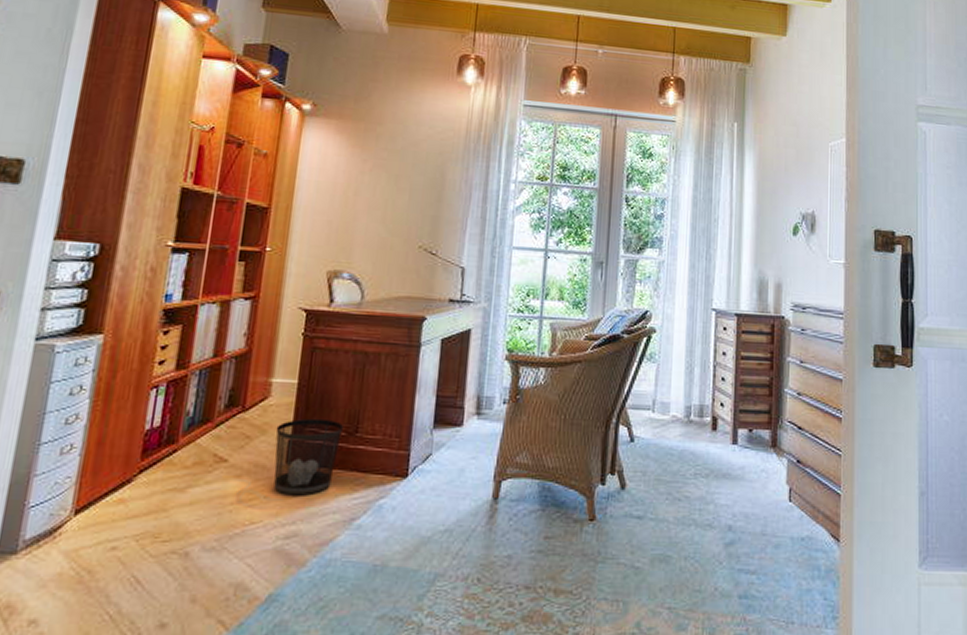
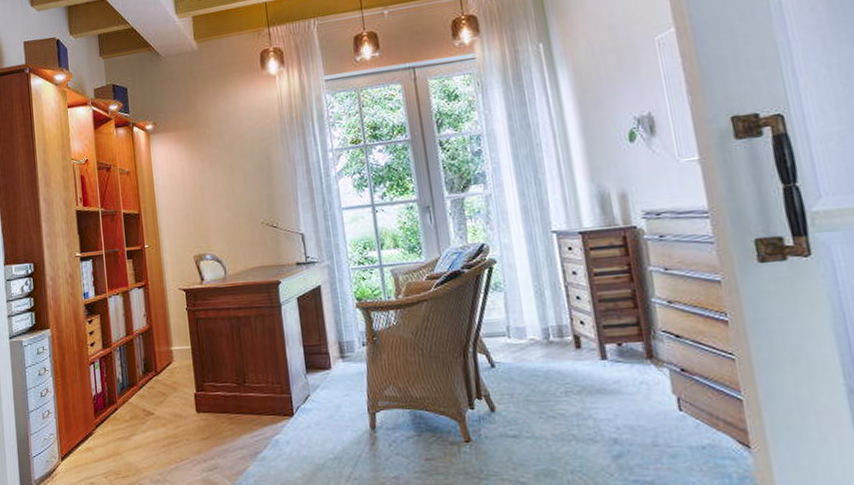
waste bin: present [274,418,345,496] -> none [183,374,234,437]

